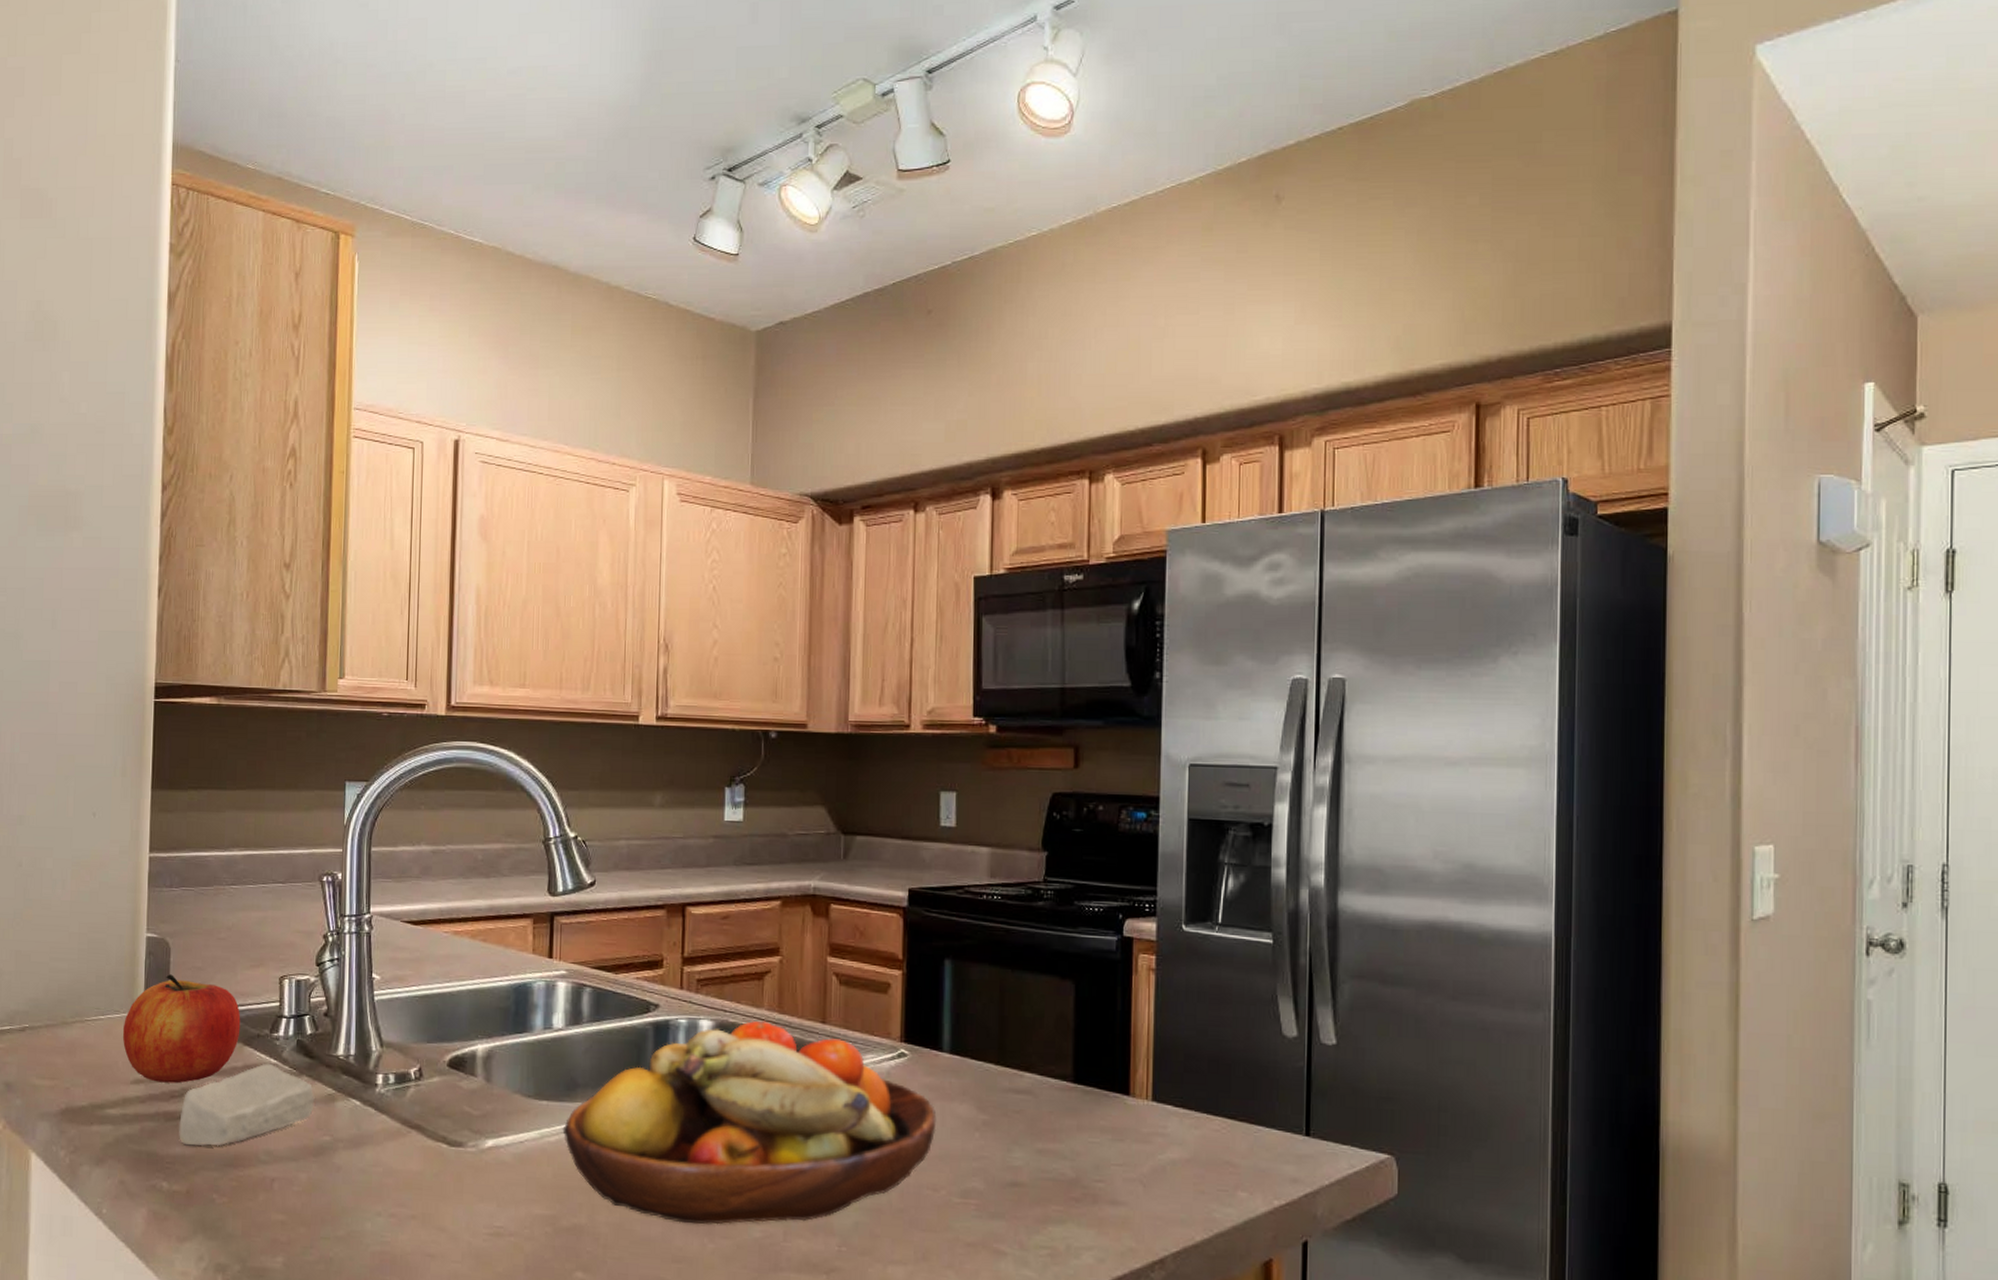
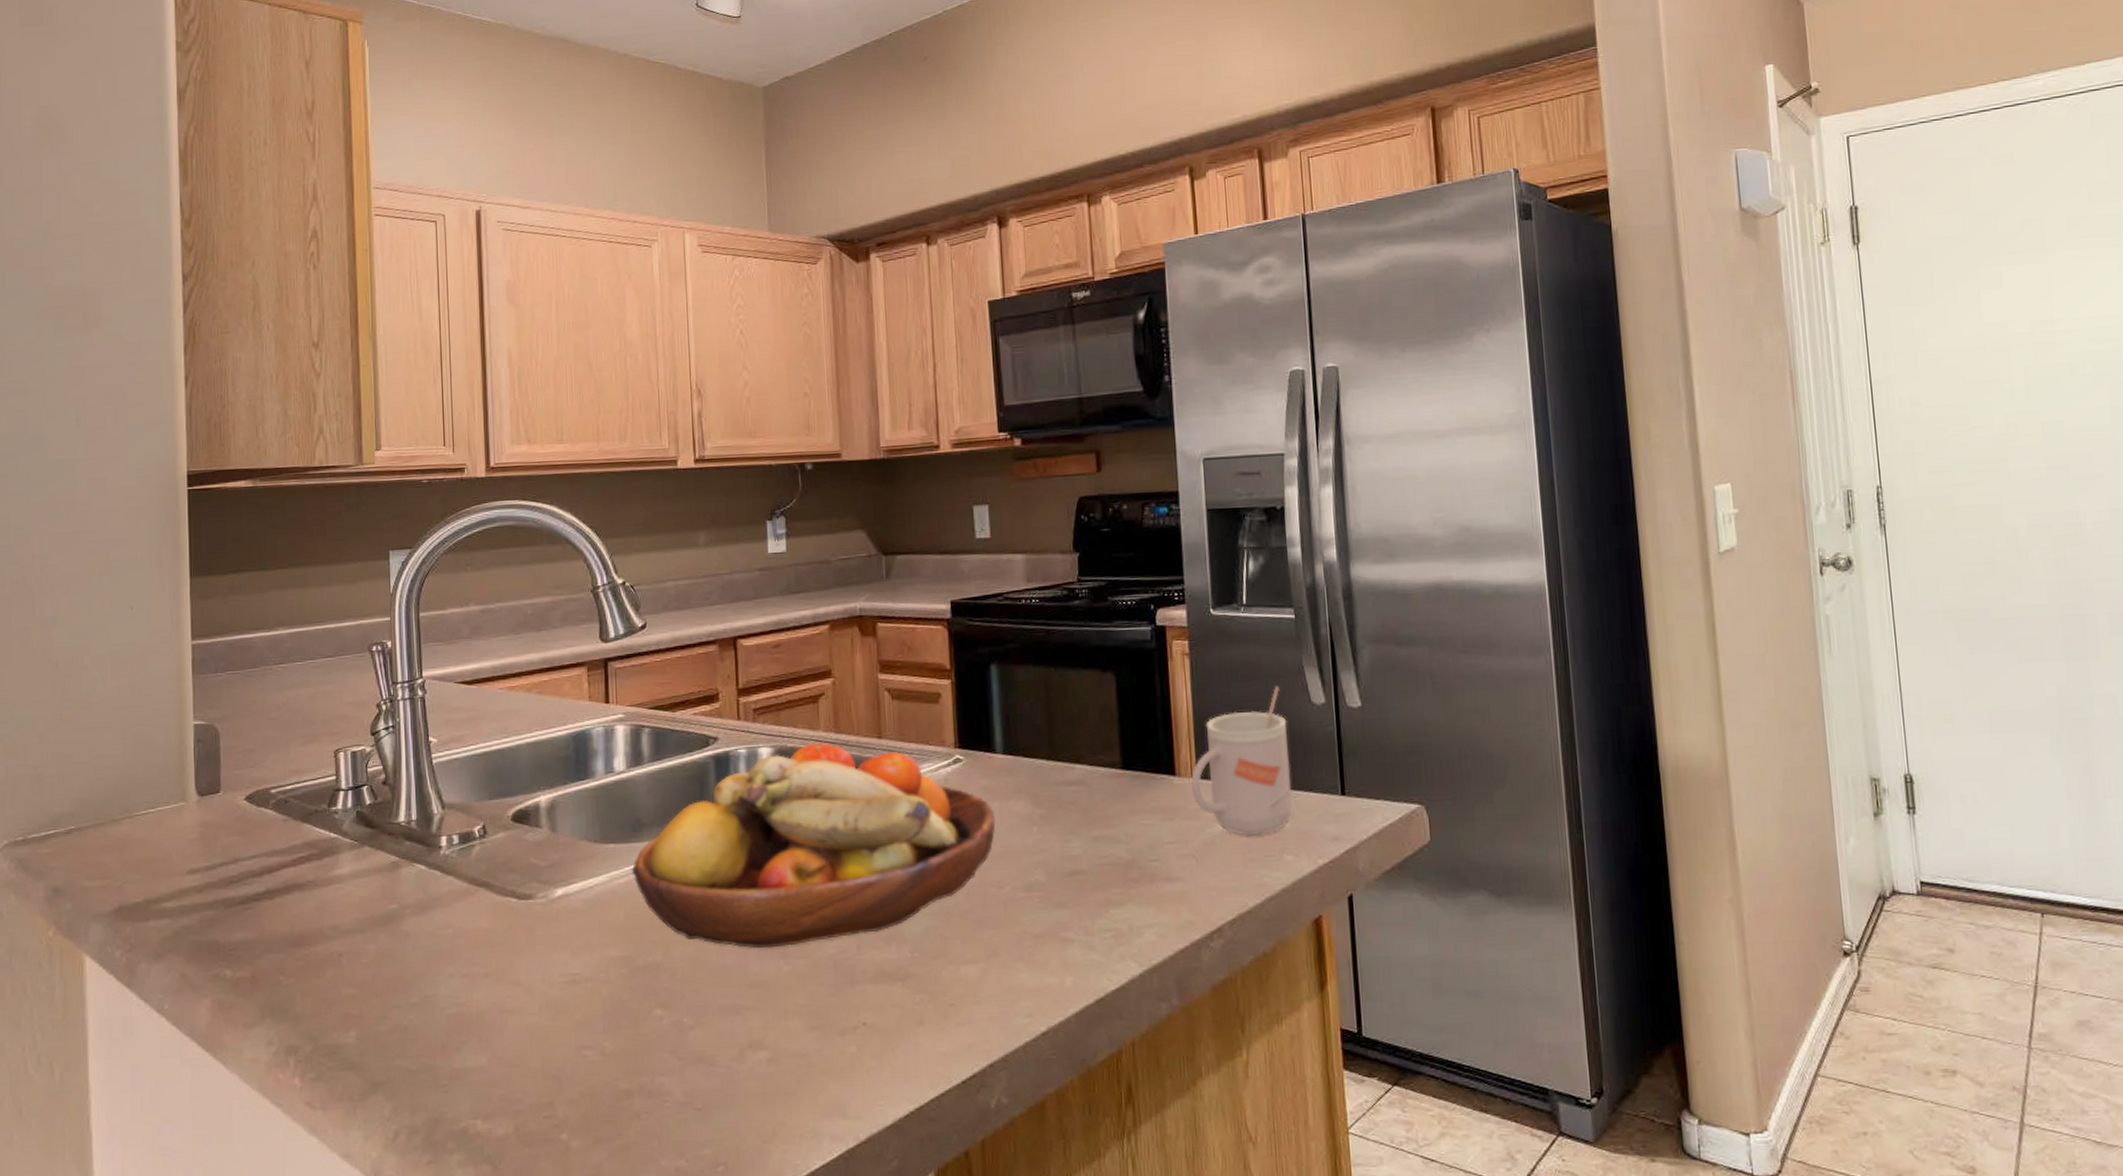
apple: present [122,974,241,1084] -> none [174,760,297,870]
soap bar: present [179,1063,315,1147] -> none [239,837,379,930]
mug: none [1144,1013,1254,1168] -> present [1190,685,1293,836]

